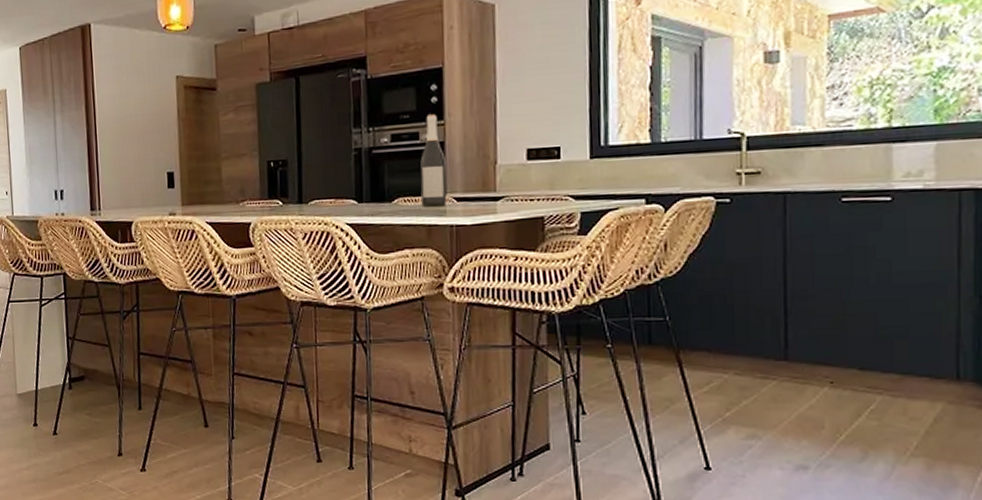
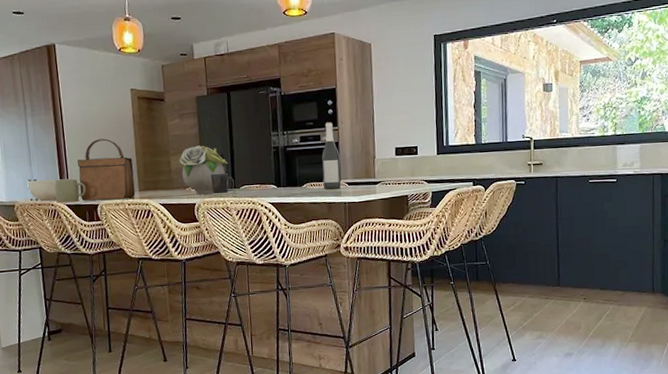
bowl: none [53,189,104,217] -> present [27,178,72,202]
mug: none [82,189,120,220] -> present [53,179,87,203]
handbag: none [111,139,177,217] -> present [78,138,136,201]
flower arrangement: none [232,147,294,211] -> present [179,145,228,195]
mug: none [270,183,302,213] -> present [210,172,235,196]

